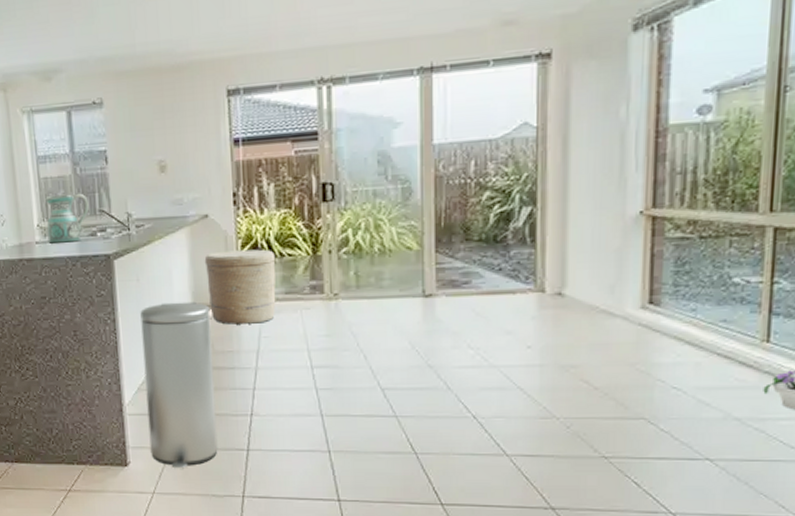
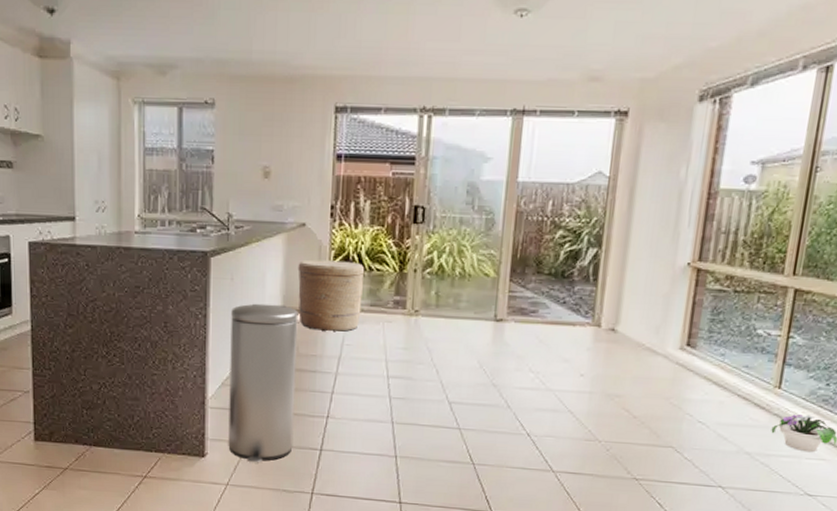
ceramic pitcher: present [45,193,89,244] -> none [147,187,191,236]

